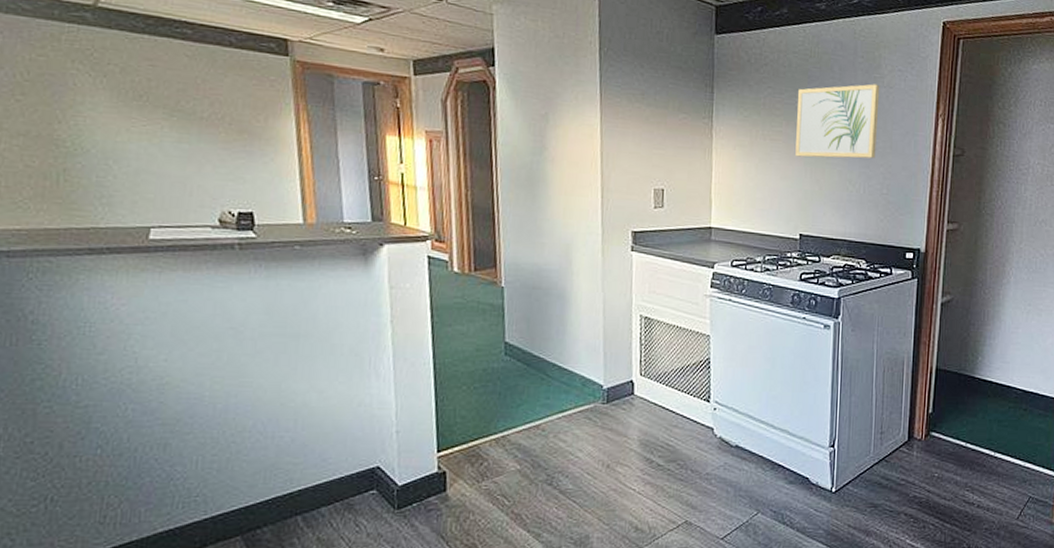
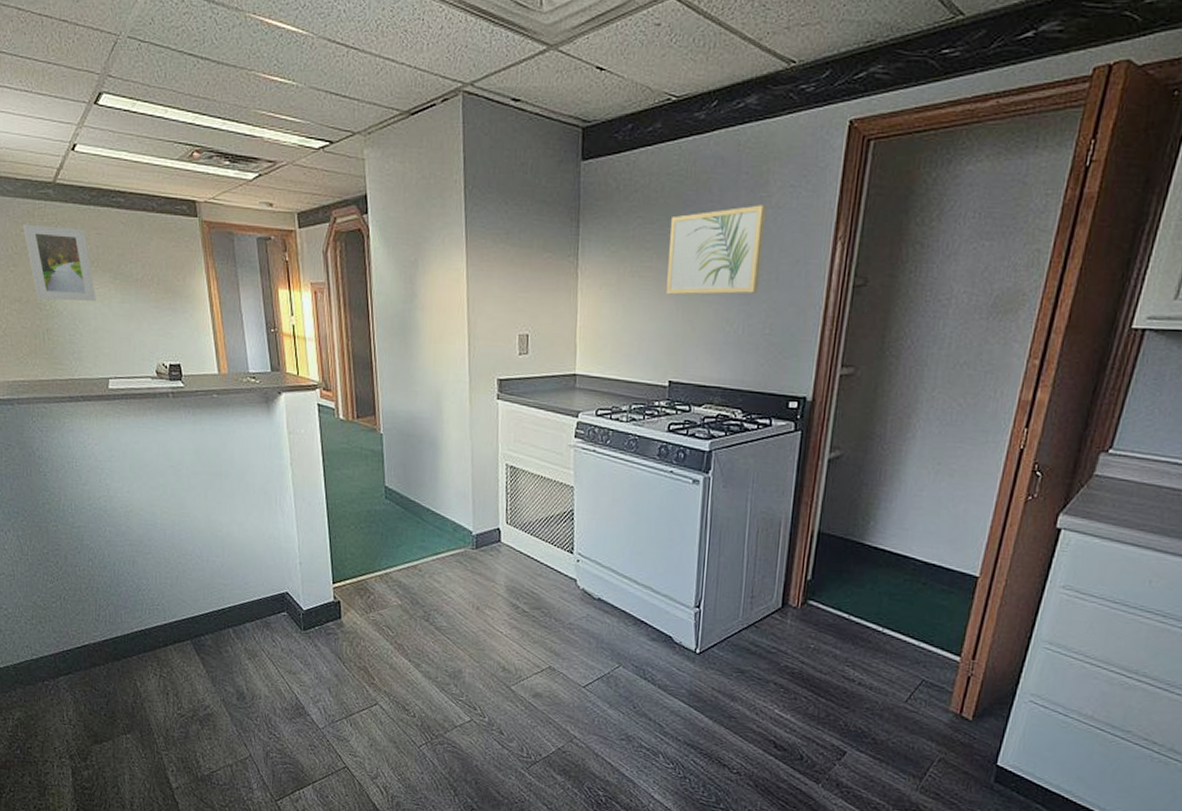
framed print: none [42,48,142,139] -> present [23,224,96,301]

